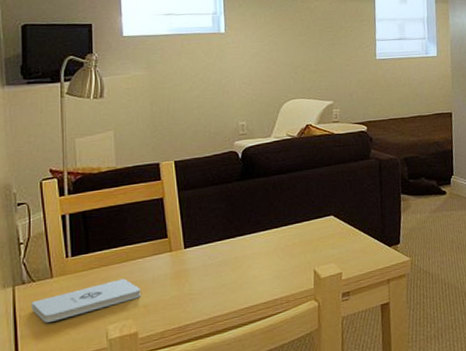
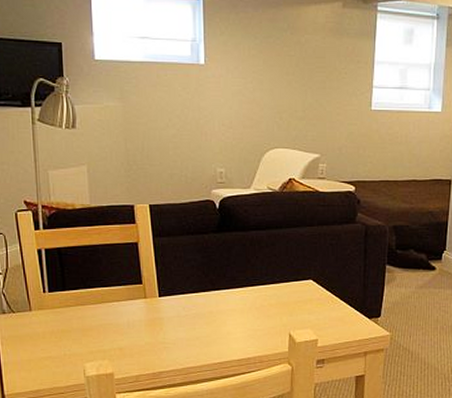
notepad: present [31,278,141,323] -> none [12,319,116,353]

